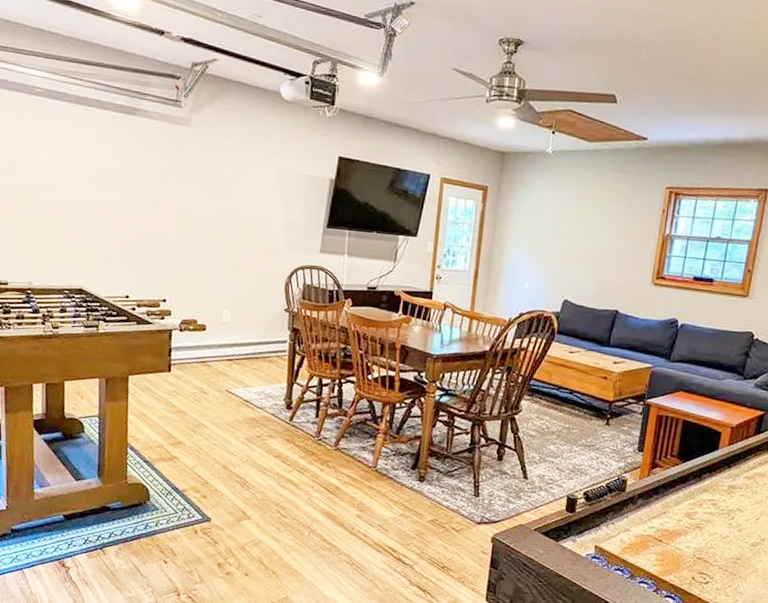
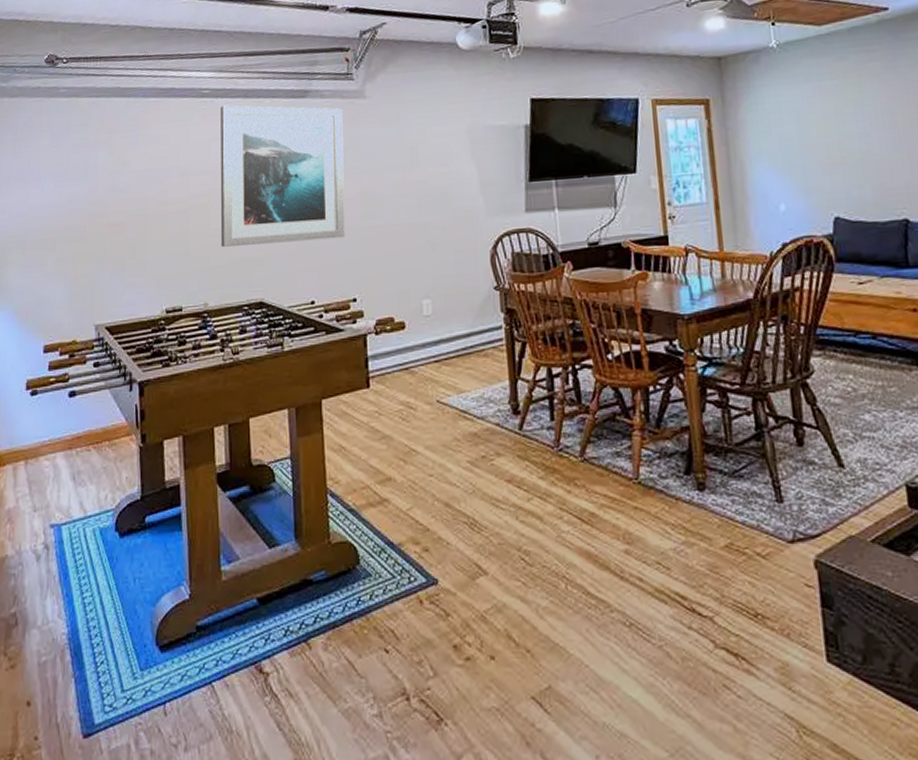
wall art: none [47,107,169,247] -> present [220,105,345,248]

